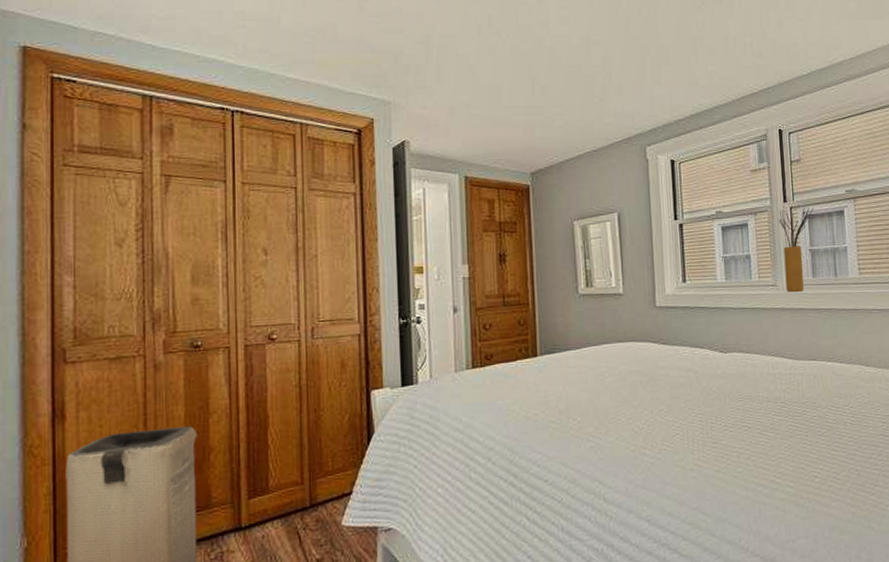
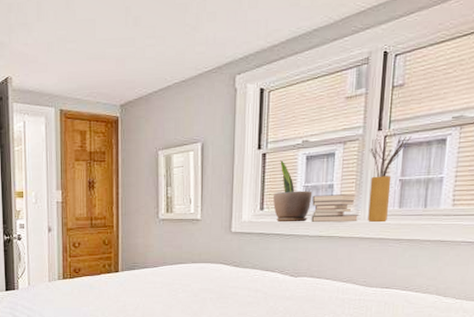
potted plant: none [693,231,732,295] -> present [272,160,313,223]
books: none [732,264,777,295] -> present [311,194,358,223]

